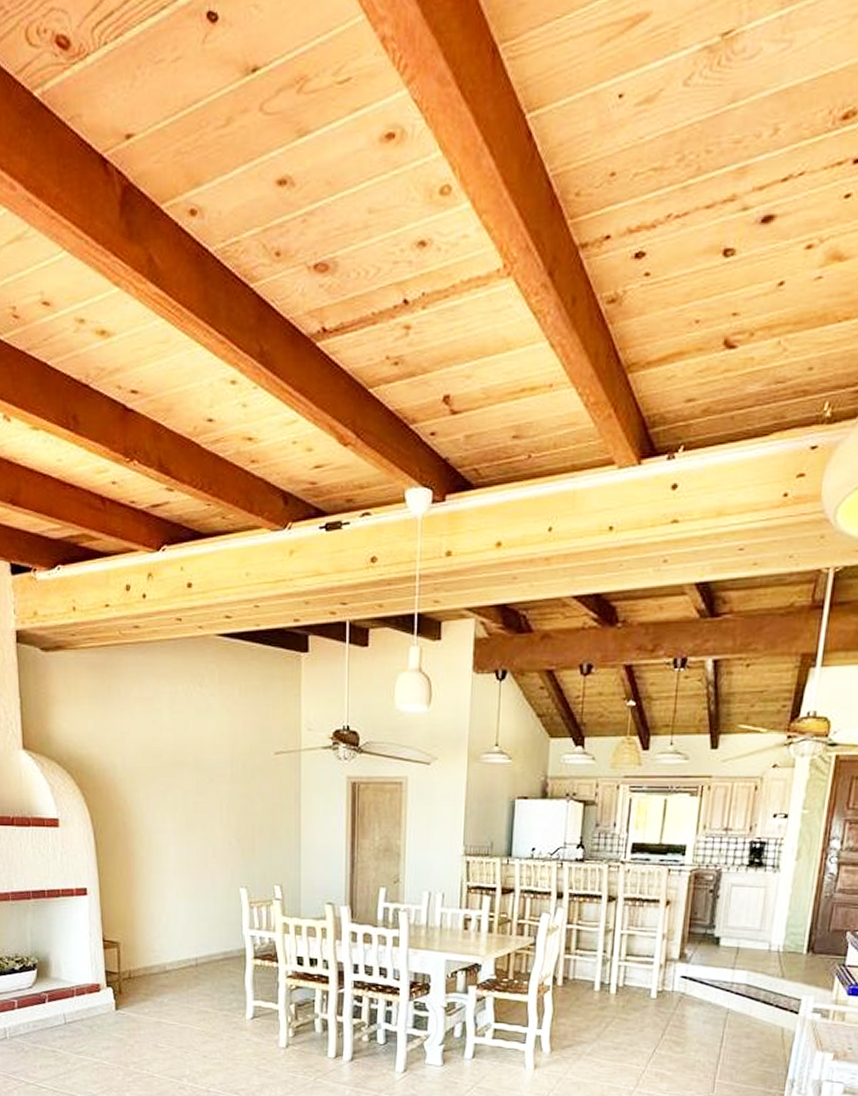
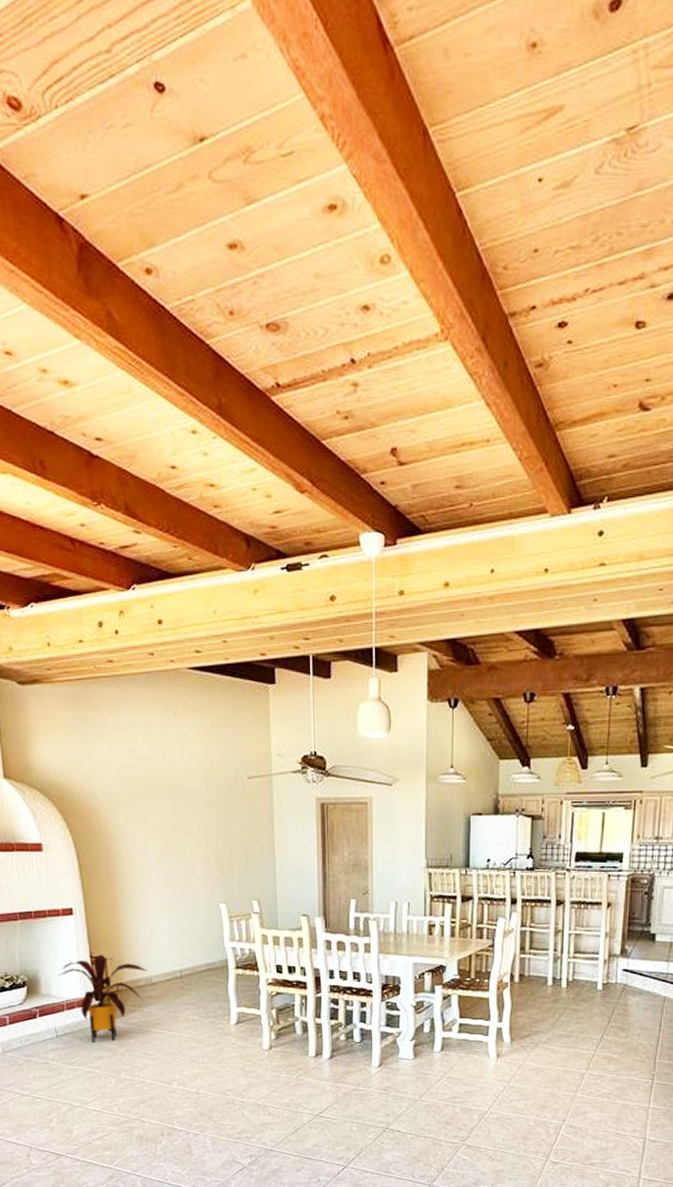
house plant: none [69,938,161,1032] -> present [58,954,148,1043]

